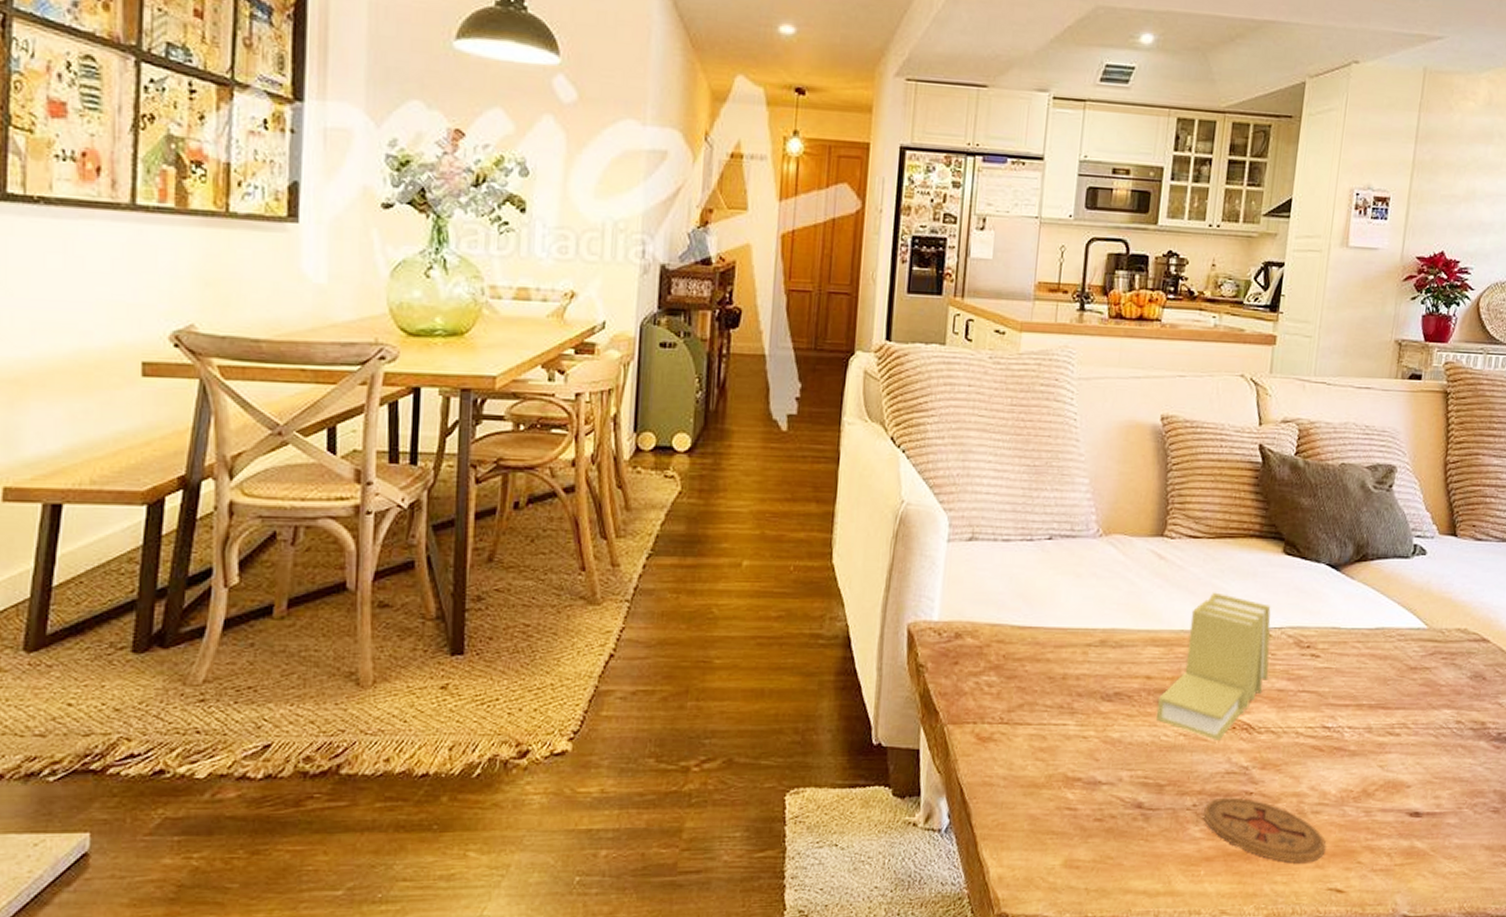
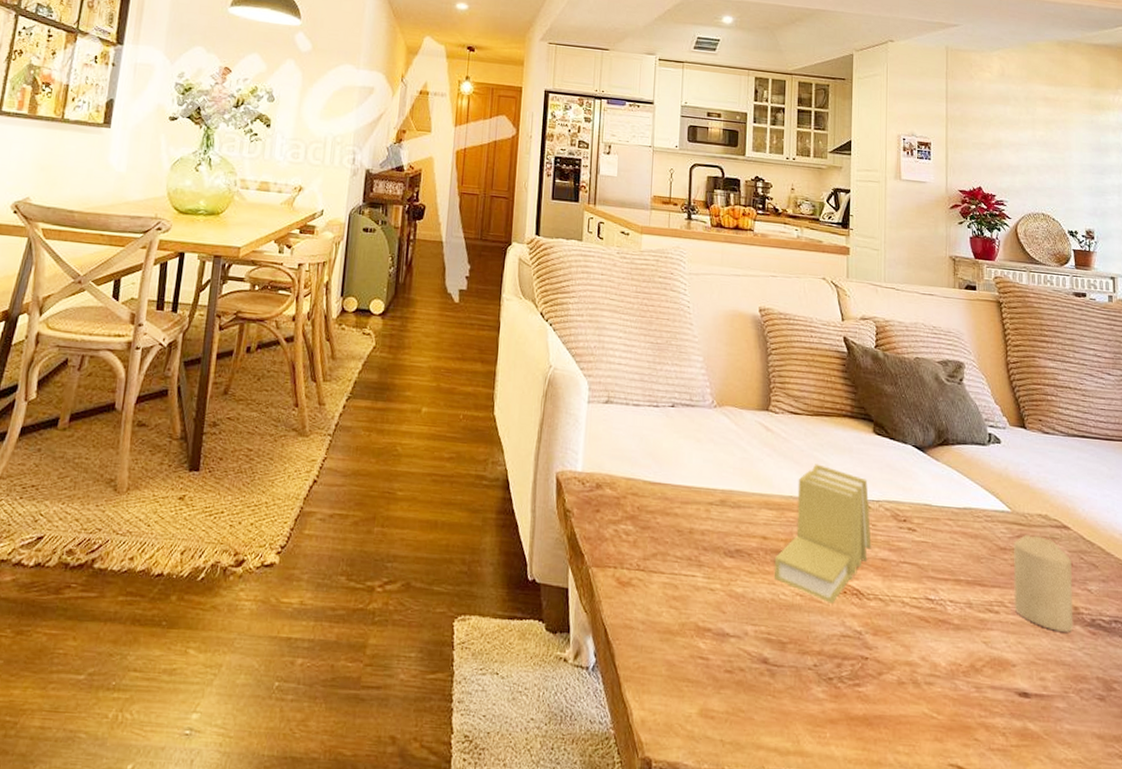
coaster: present [1203,797,1326,862] -> none [824,660,943,734]
candle: none [1417,650,1486,748] -> present [1013,534,1074,632]

